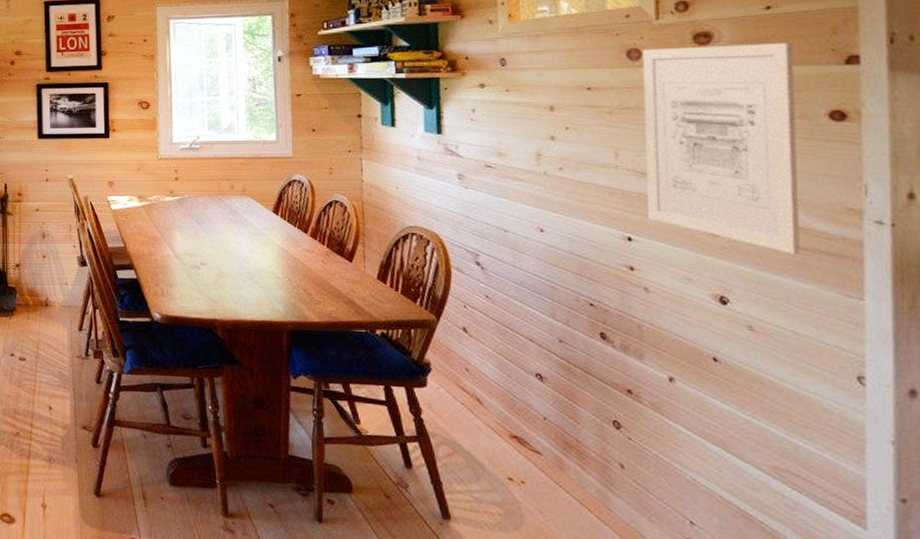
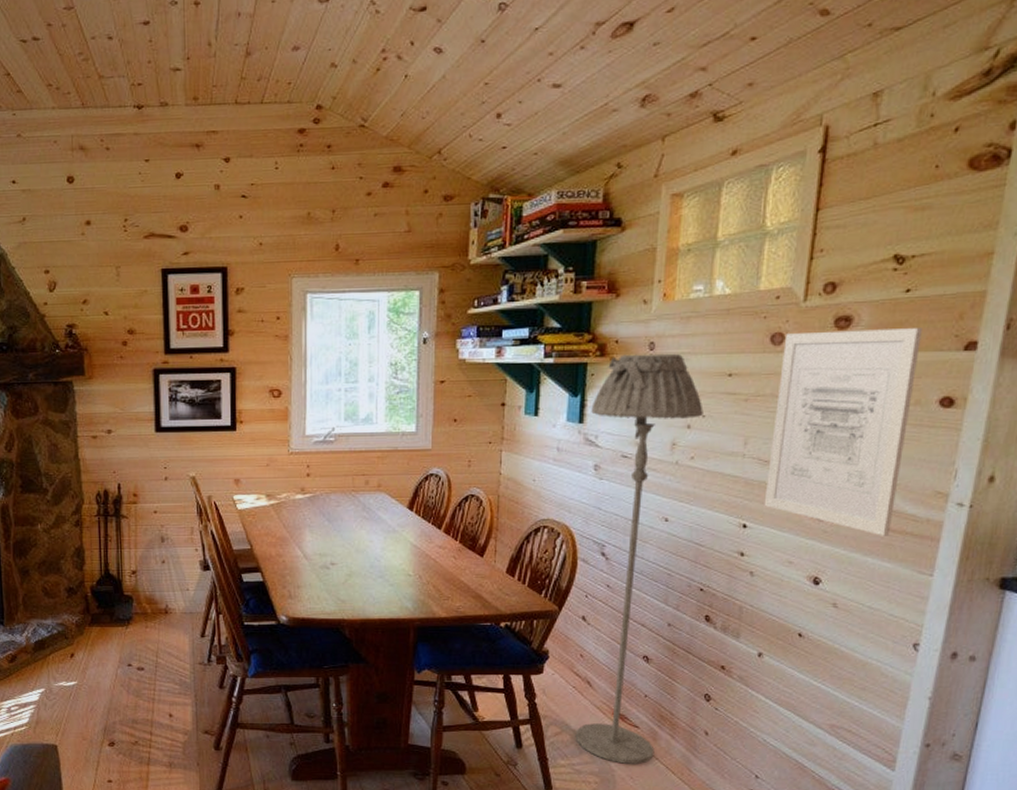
floor lamp: none [448,68,566,498] -> present [576,353,703,765]

